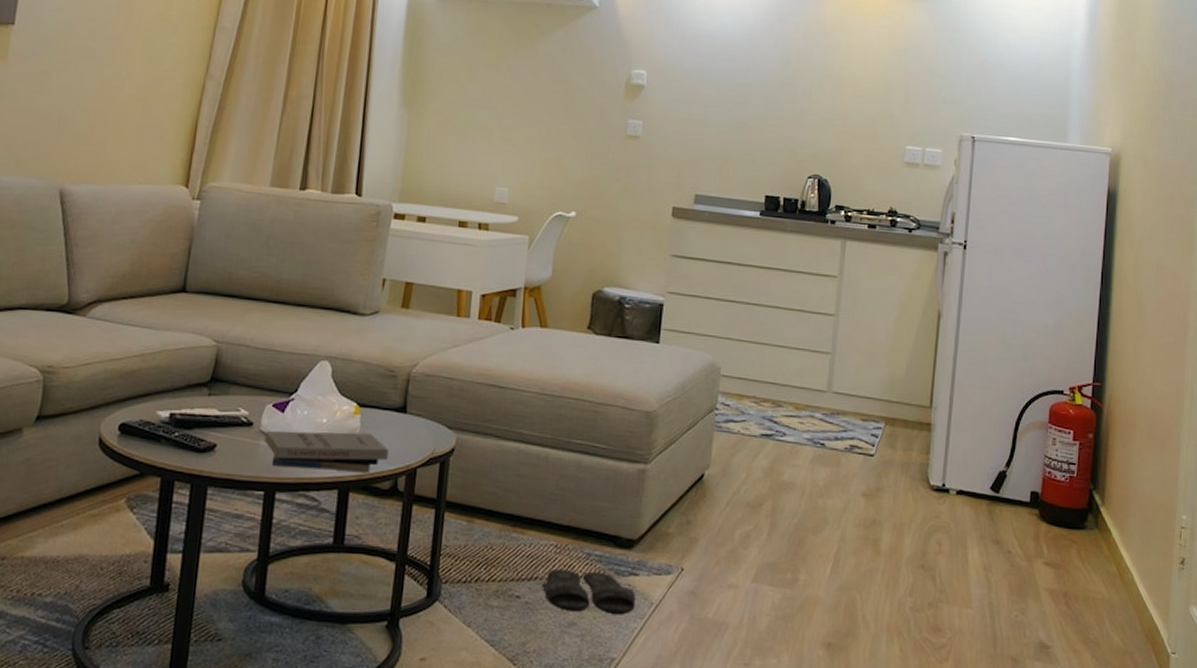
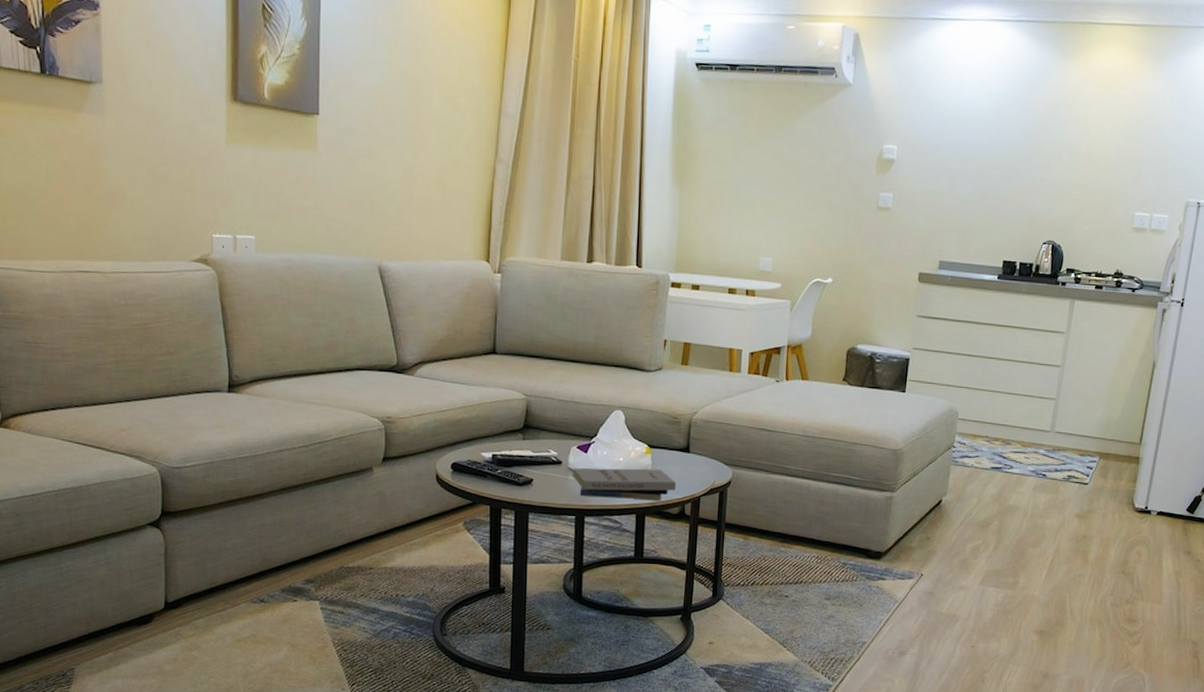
slippers: present [541,568,636,614] -> none [805,574,883,609]

